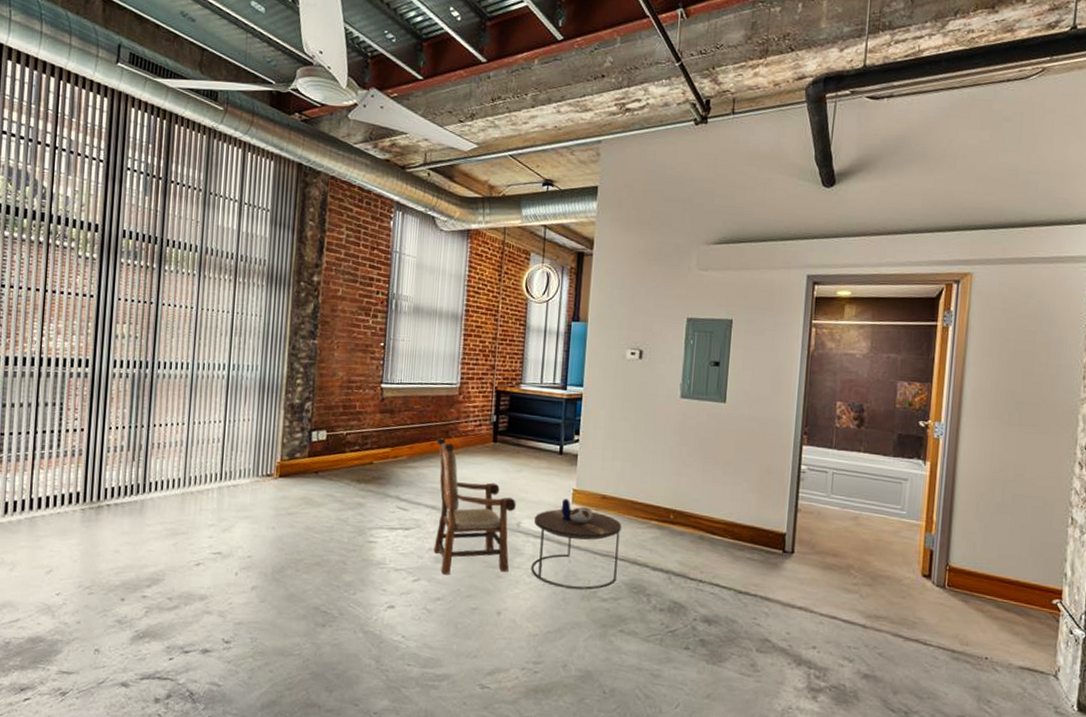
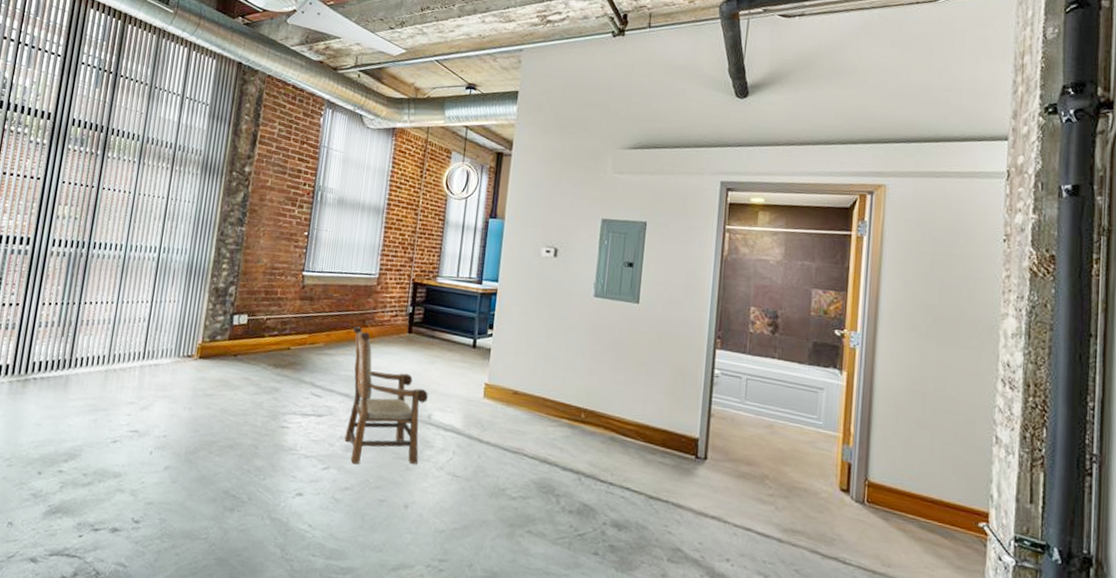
side table: present [531,499,622,590] -> none [440,392,533,487]

